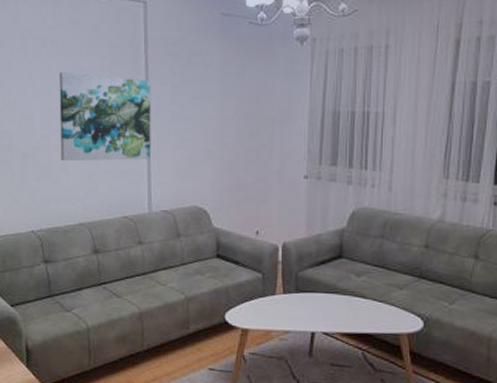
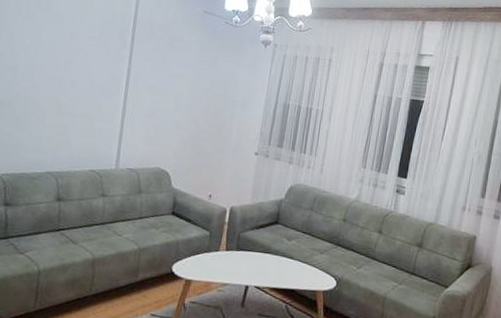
wall art: present [59,72,151,161] -> none [38,35,135,122]

